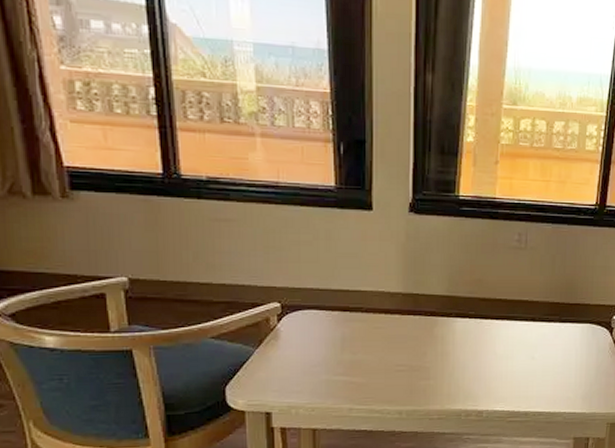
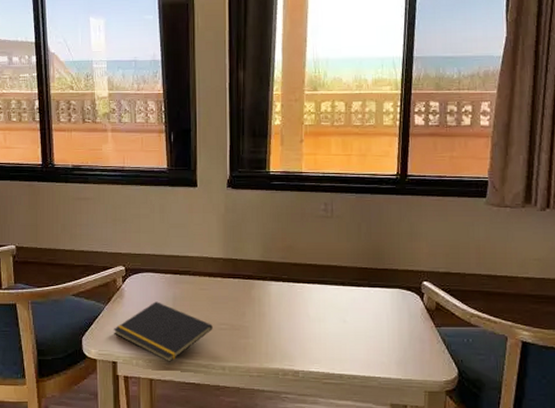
notepad: none [267,343,389,410] -> present [114,301,213,362]

